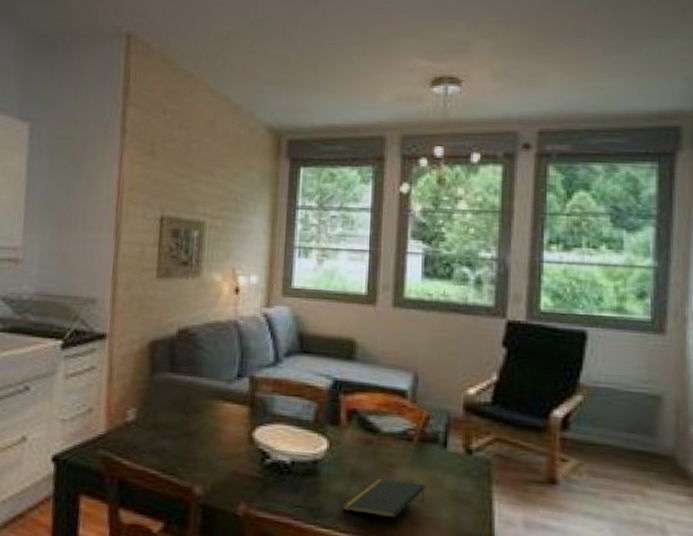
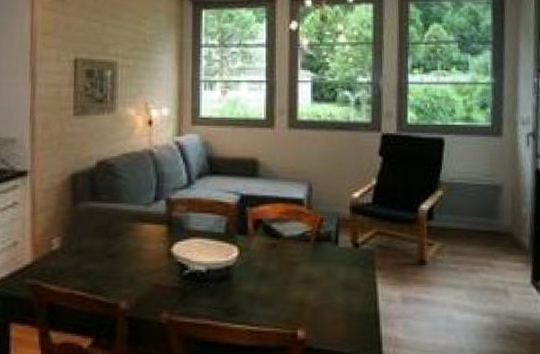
notepad: present [342,479,425,519] -> none [253,276,322,309]

